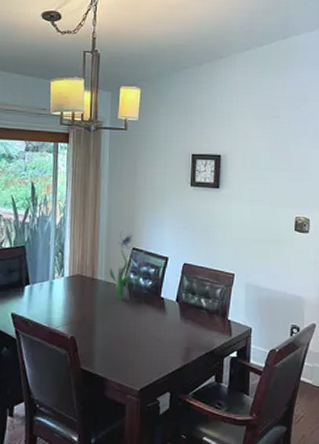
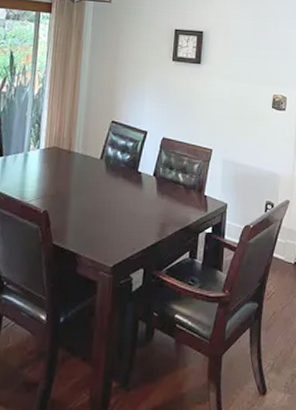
flower arrangement: present [109,231,149,300] -> none [87,104,128,174]

